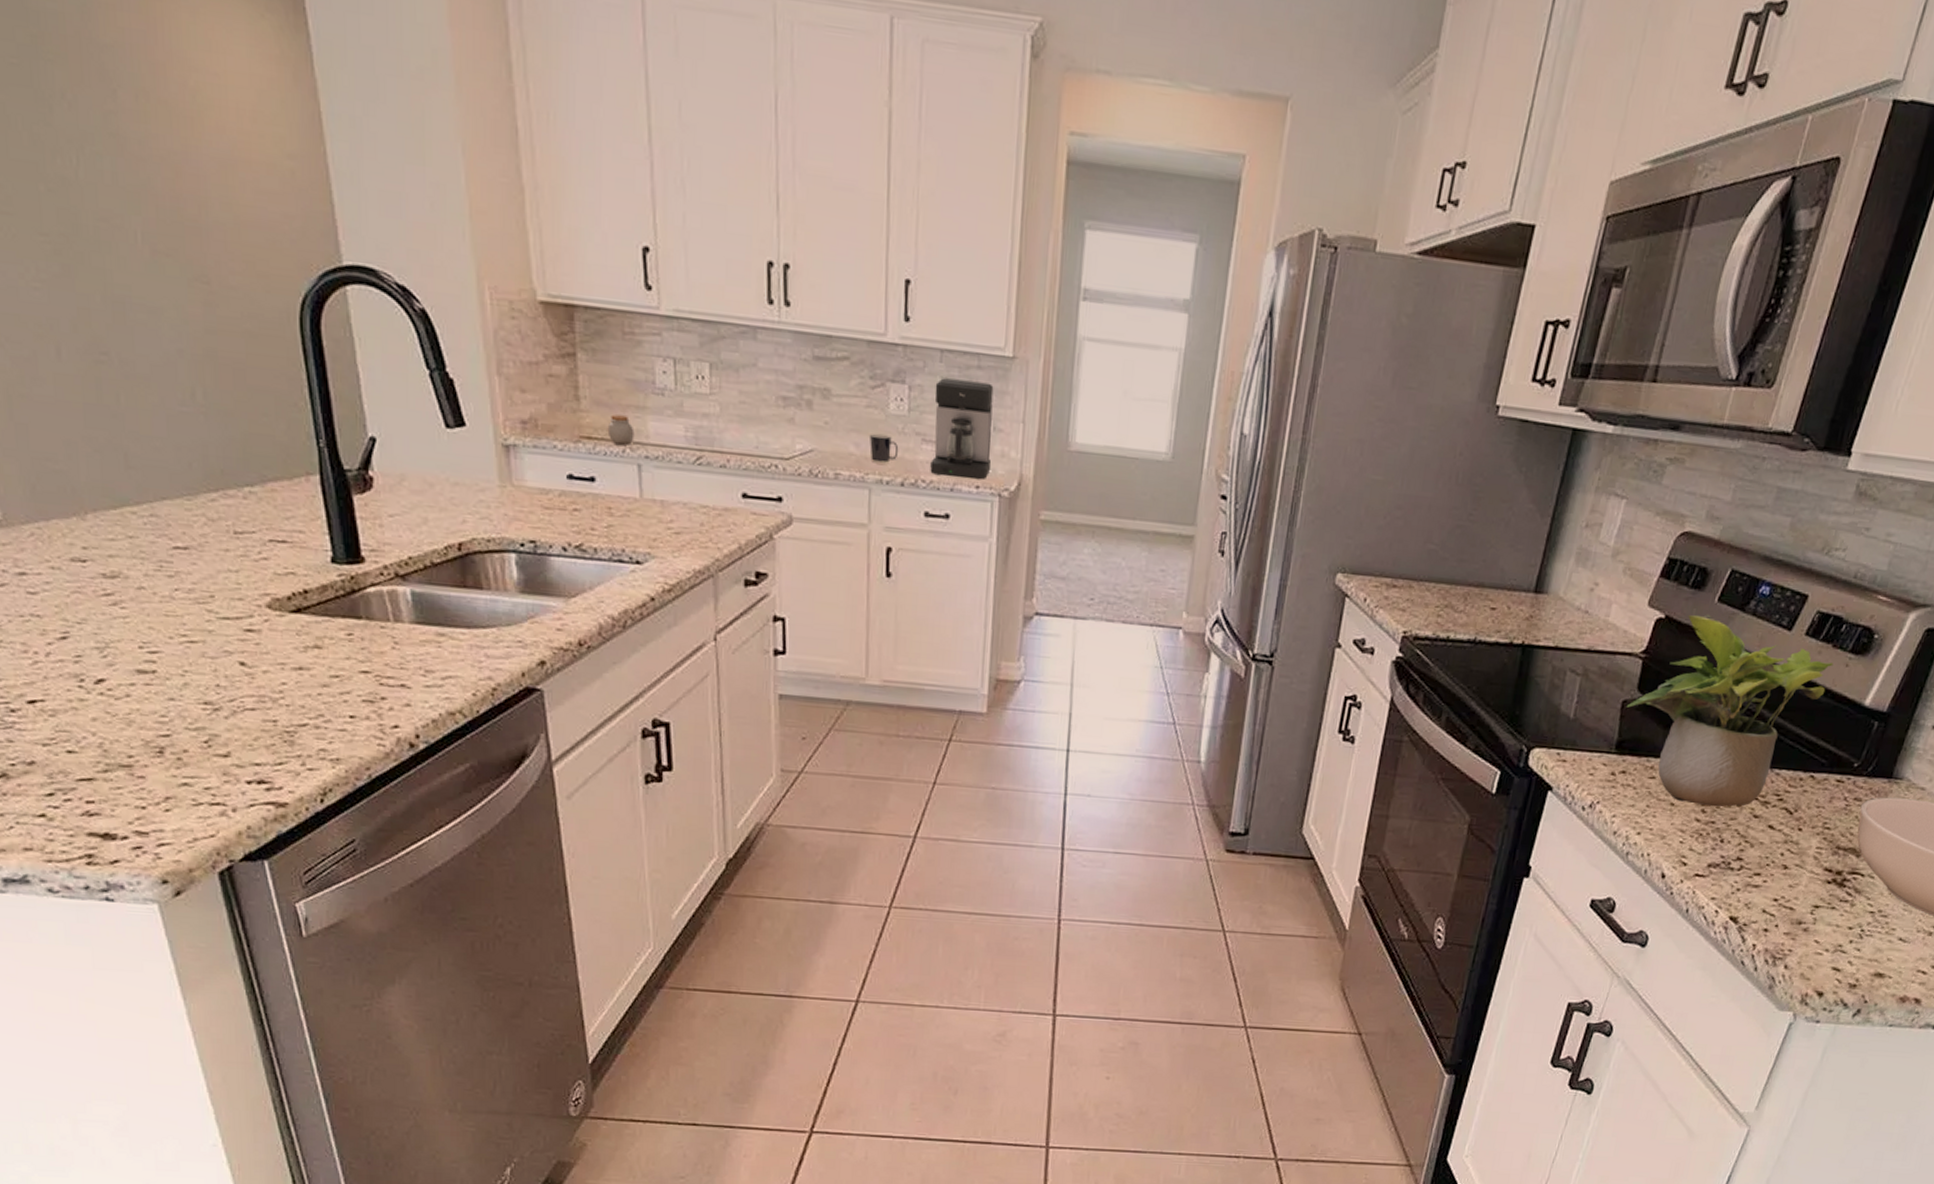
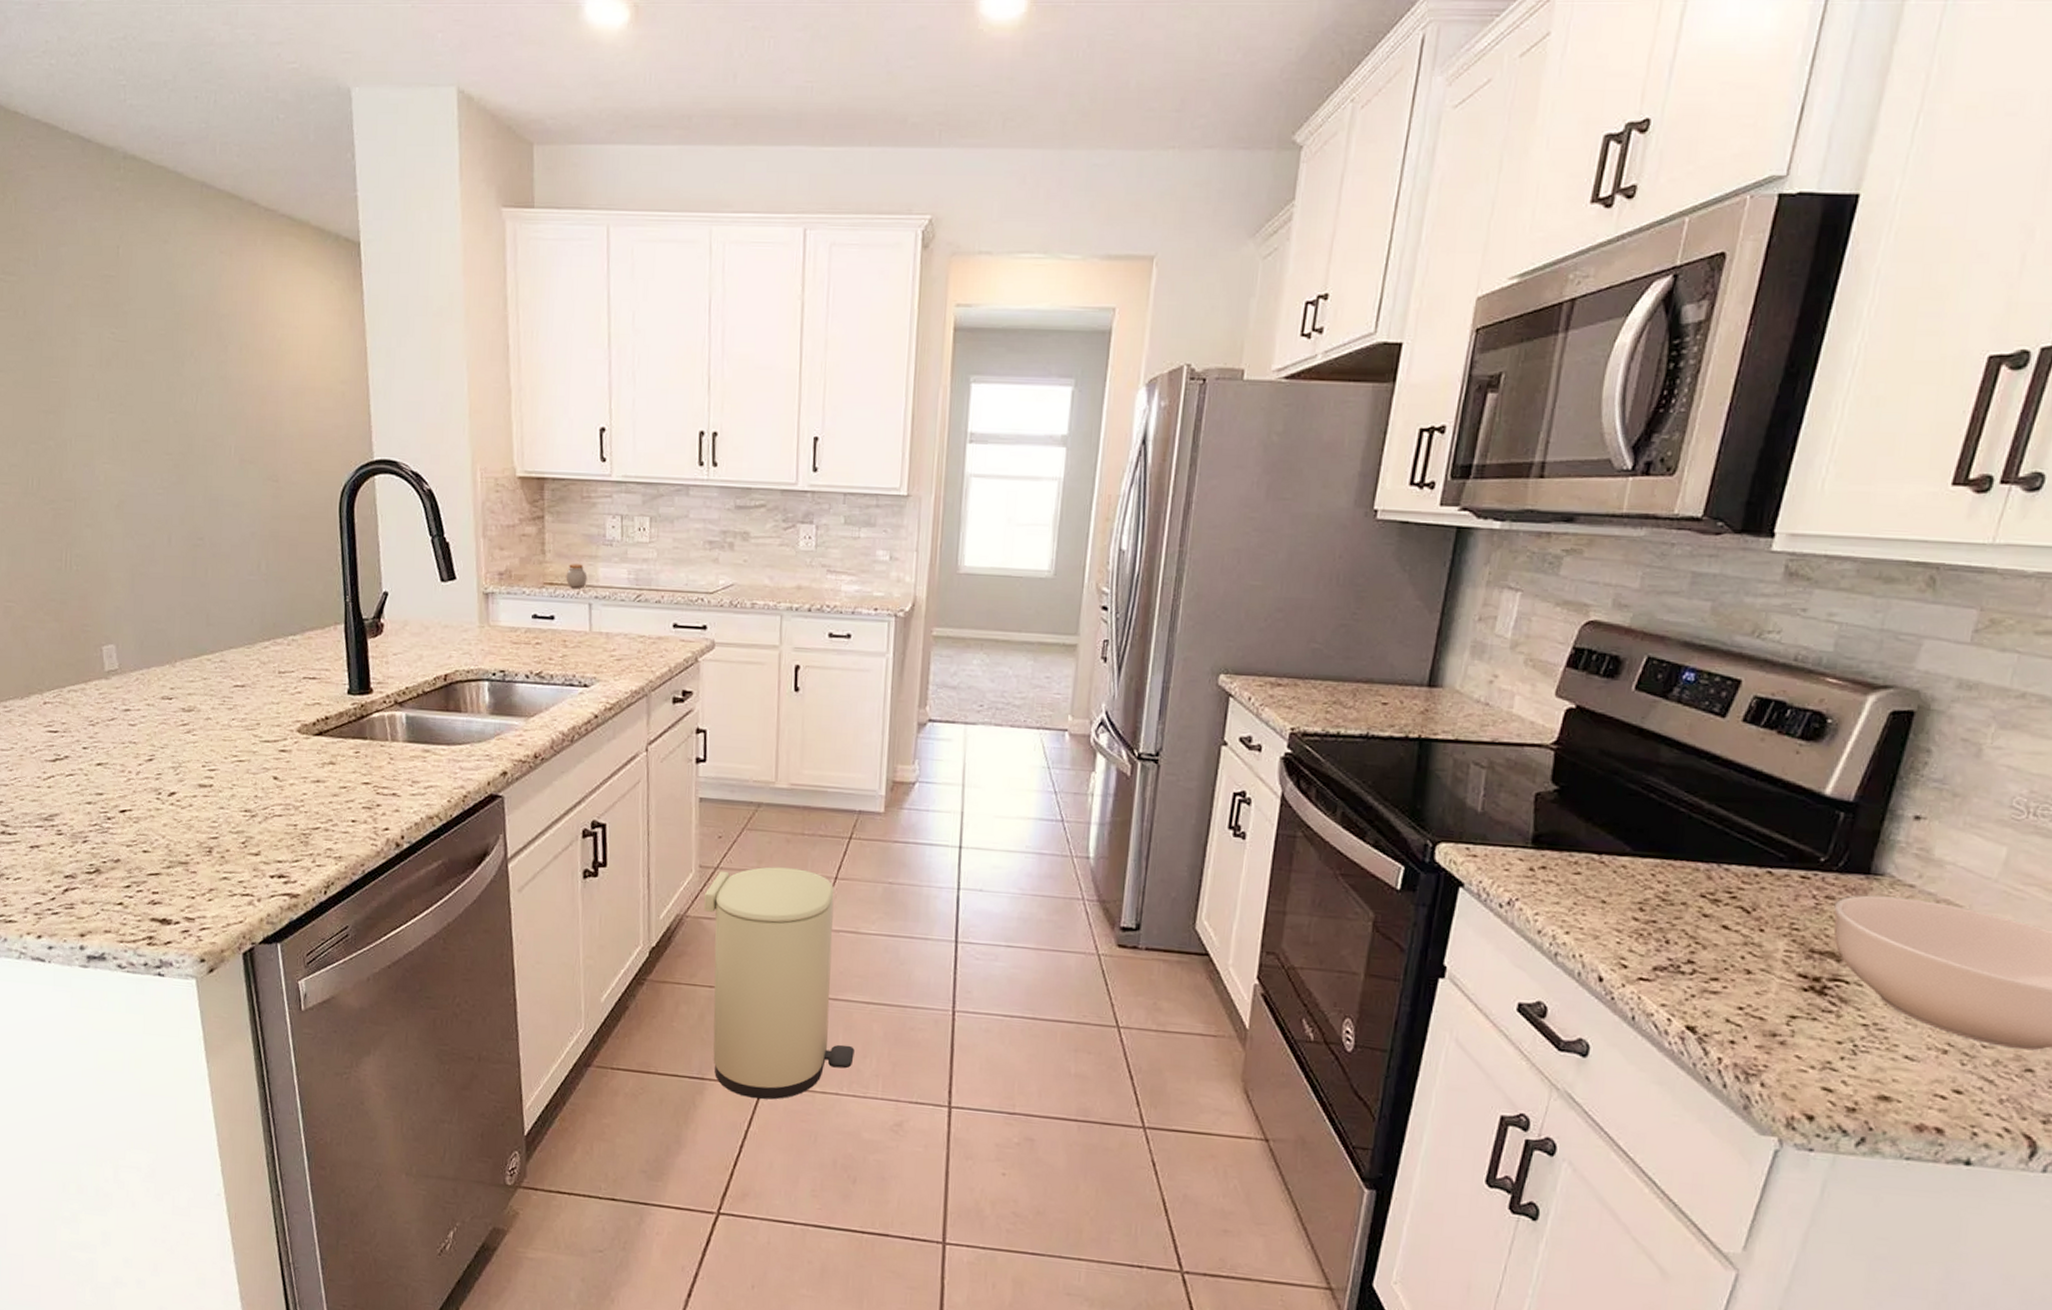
pedal bin: none [786,771,955,1015] -> present [703,866,855,1100]
mug: present [869,433,899,464] -> none [781,567,807,593]
coffee maker: present [930,378,994,481] -> none [834,517,890,603]
potted plant: present [1626,614,1833,807] -> none [1540,703,1781,906]

